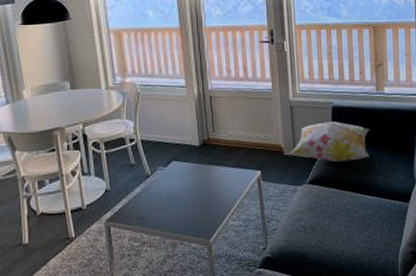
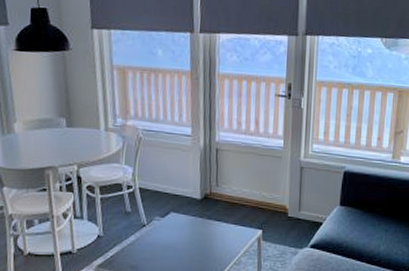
decorative pillow: present [290,122,370,162] -> none [295,186,380,229]

